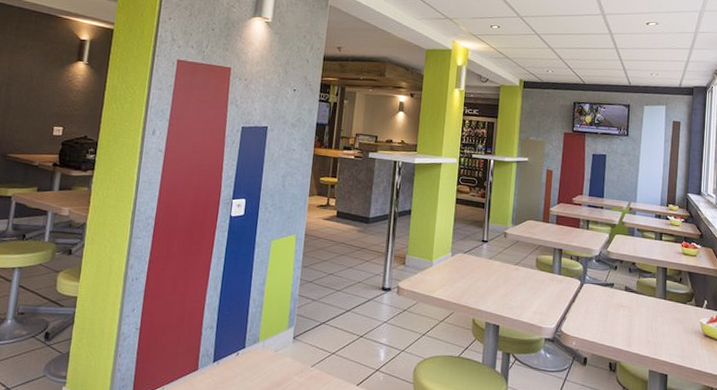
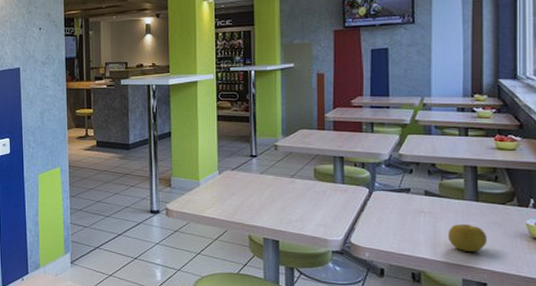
fruit: none [640,319,670,345] -> present [447,223,487,252]

